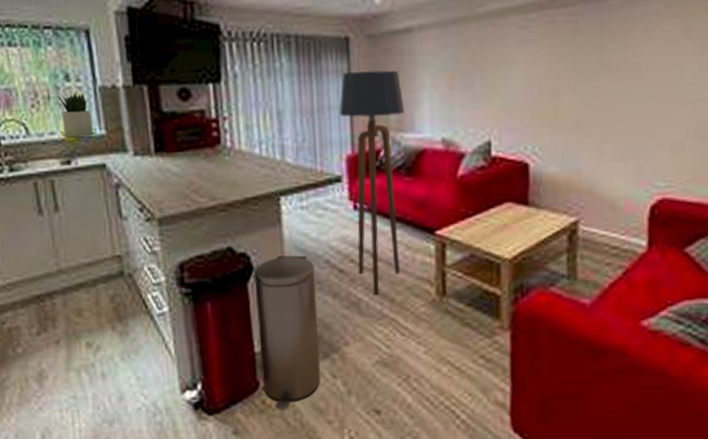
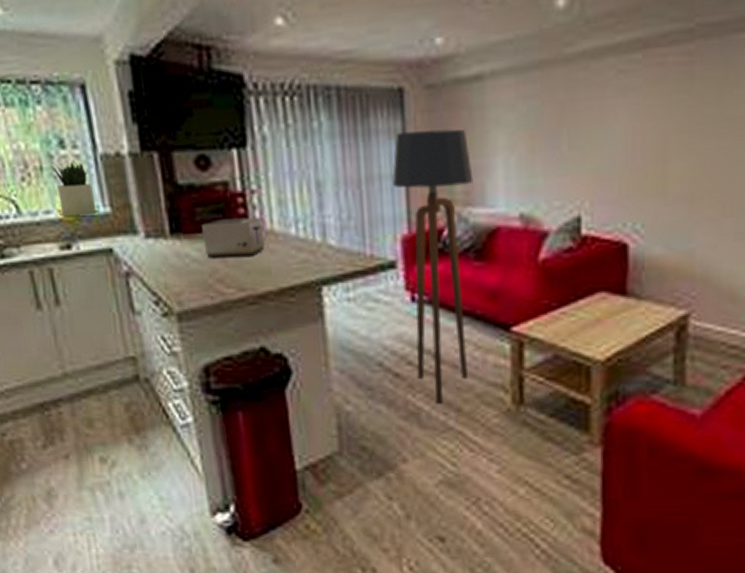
toaster: none [181,139,234,172] -> present [202,217,265,258]
pedal bin: present [254,255,321,410] -> none [292,356,375,536]

